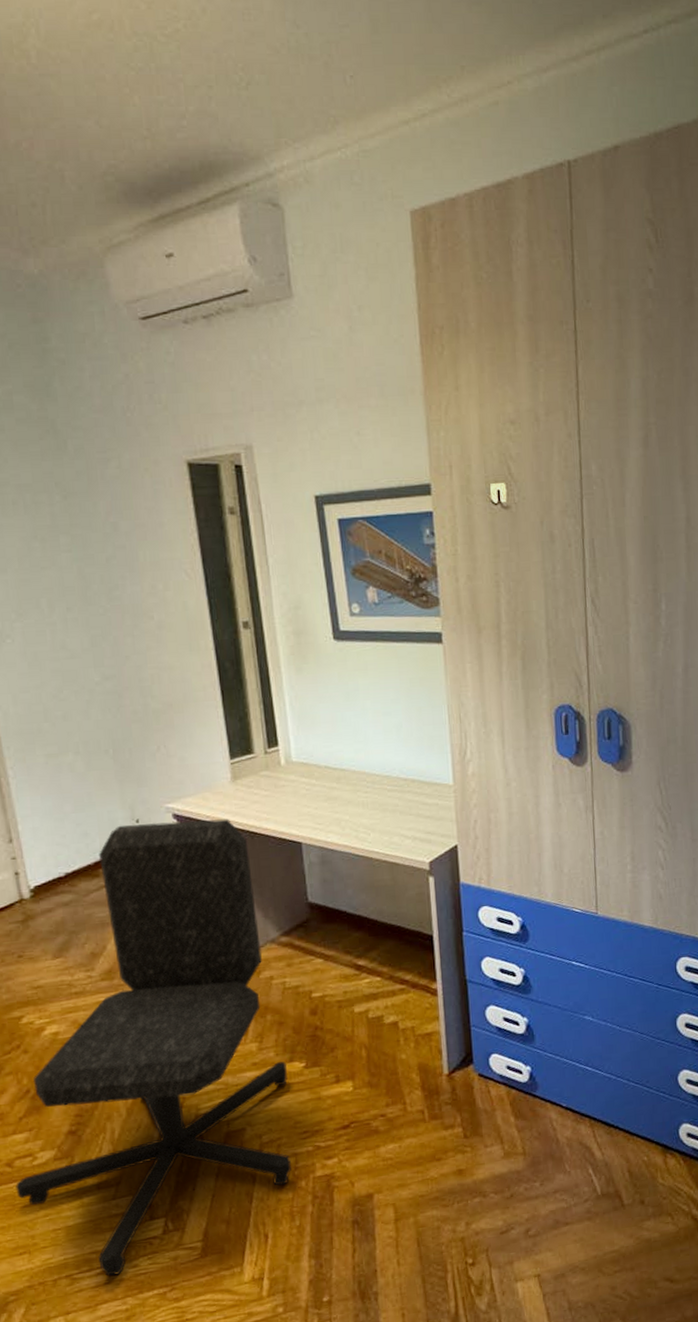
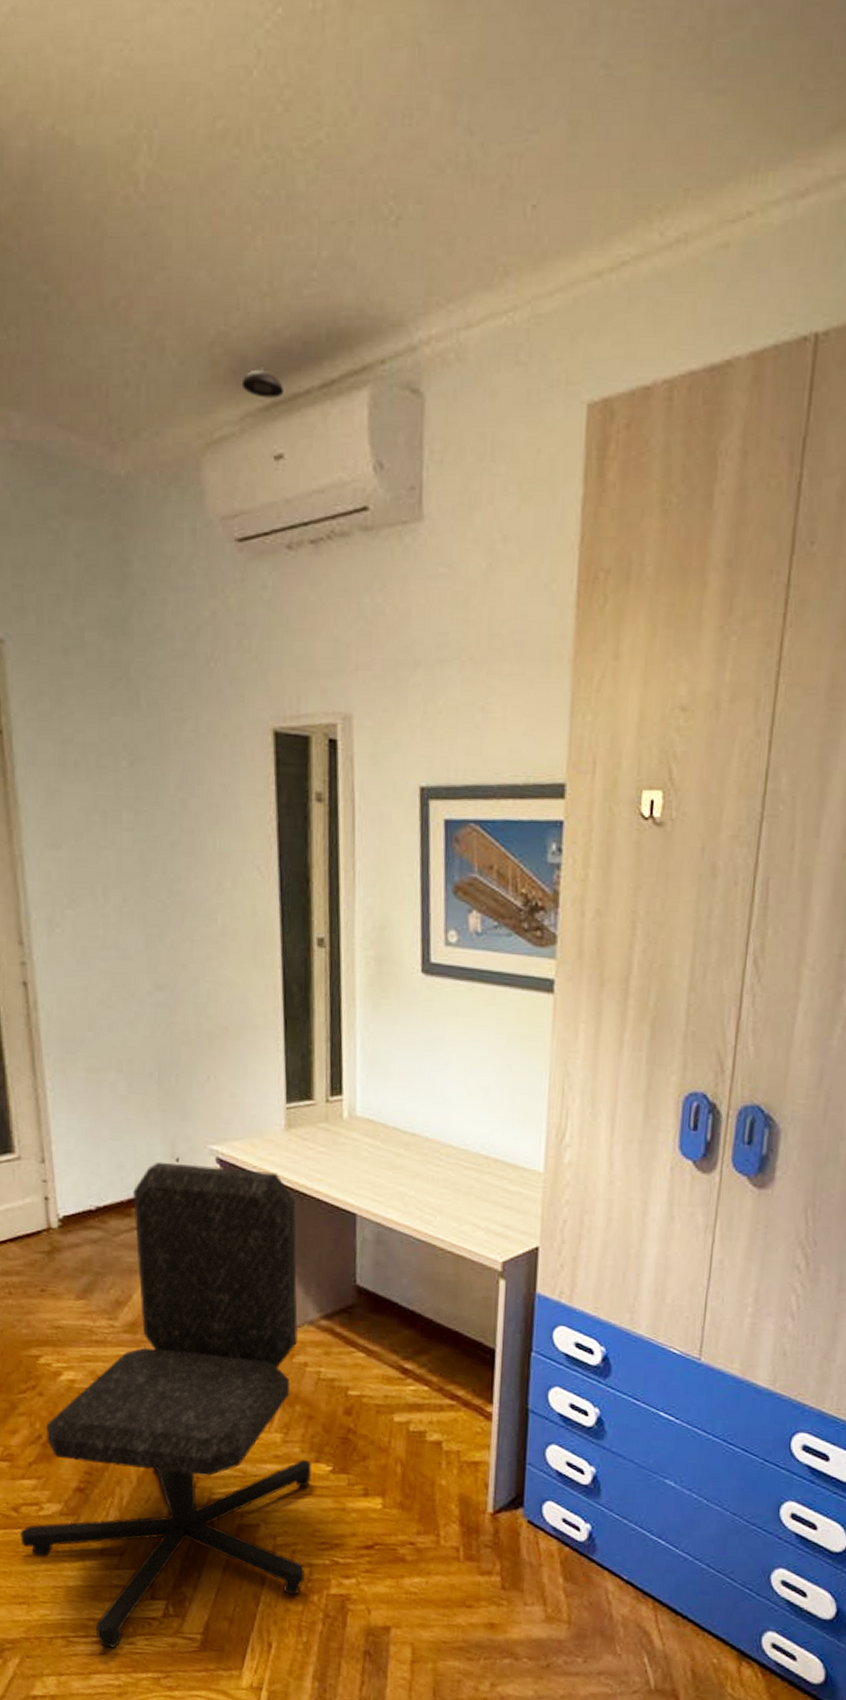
ceiling light: none [132,126,168,213] -> present [241,278,283,398]

